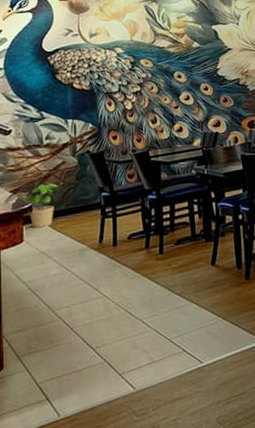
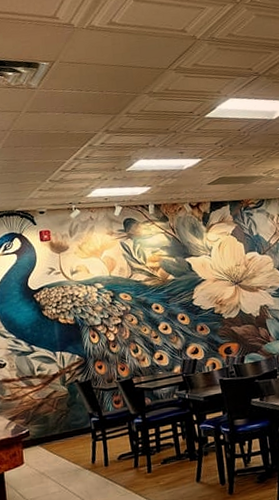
potted plant: present [19,183,59,228] -> none [17,410,52,451]

